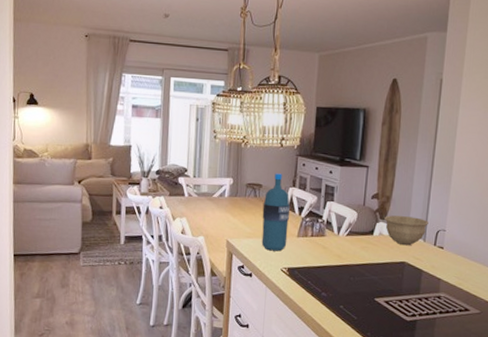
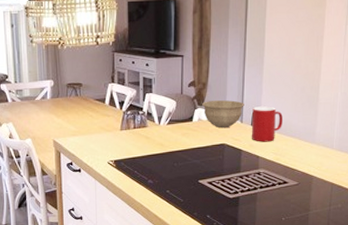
water bottle: present [261,173,290,251] -> none [84,71,112,146]
cup: none [433,226,468,265] -> present [251,106,283,142]

